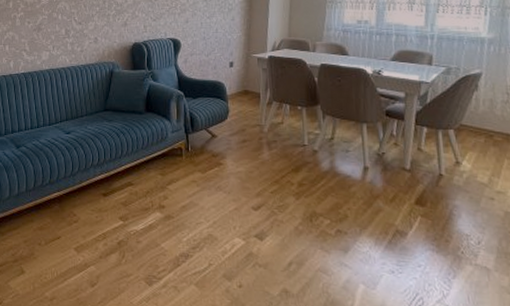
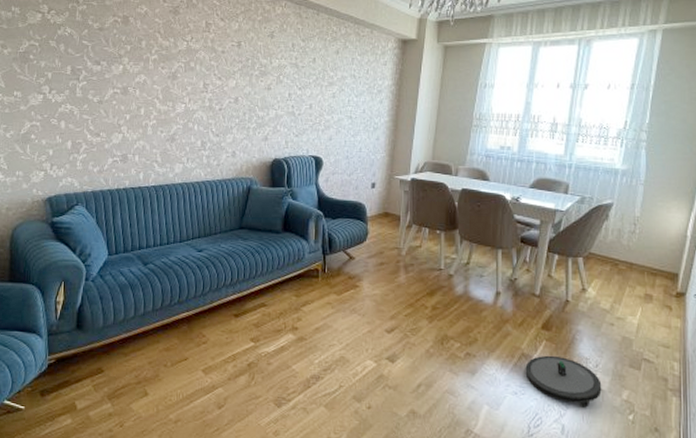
robot vacuum: none [400,232,487,288] -> present [525,355,602,408]

